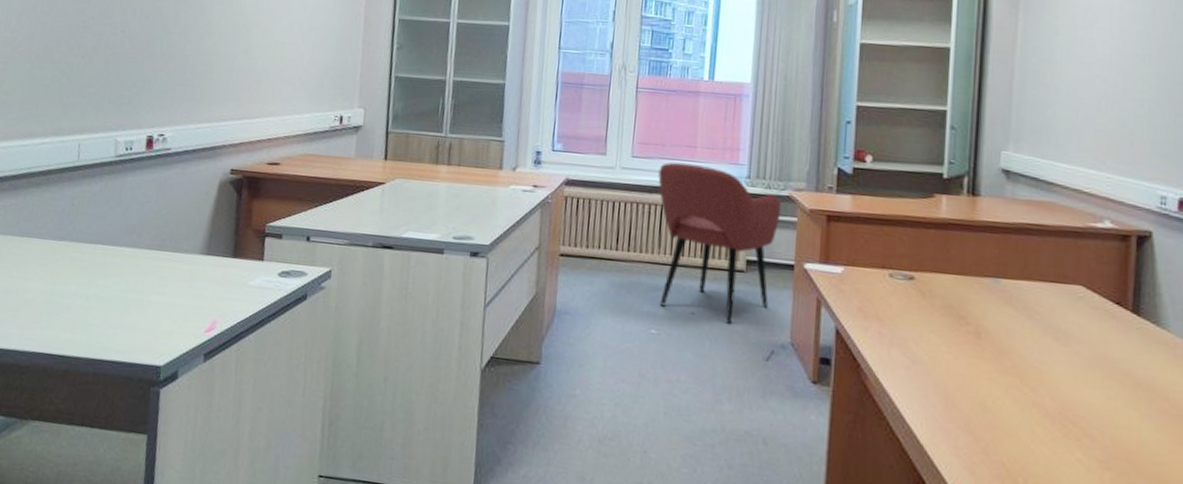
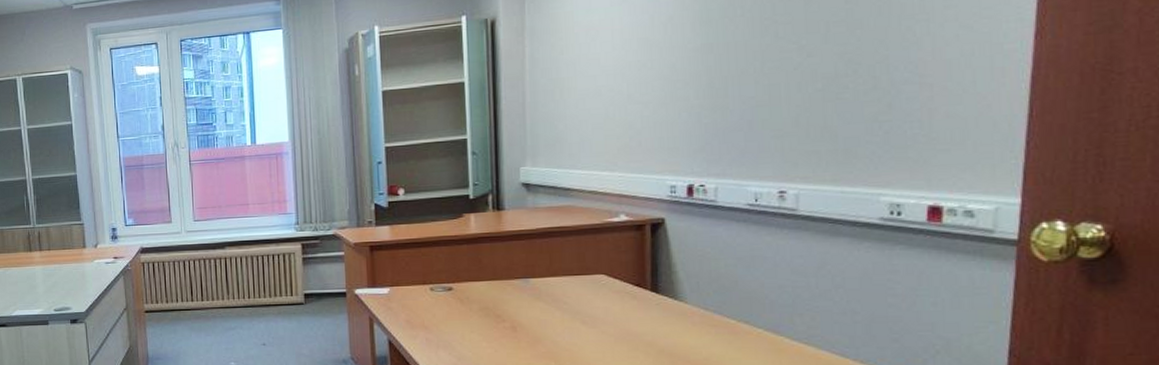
chair: present [658,162,782,325] -> none [219,219,329,350]

